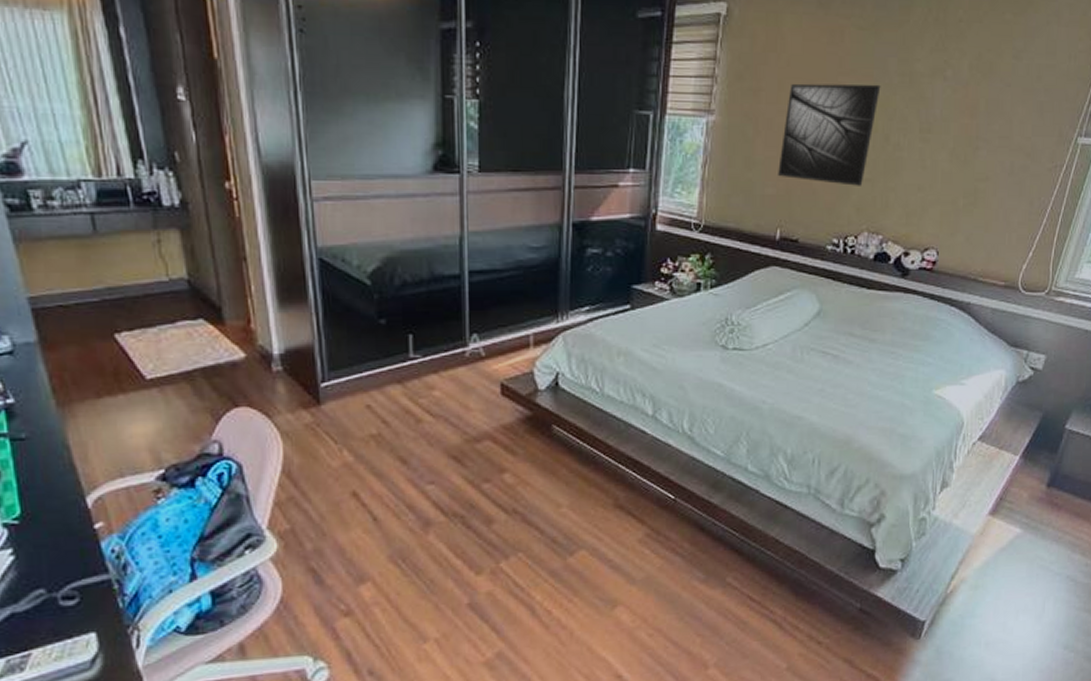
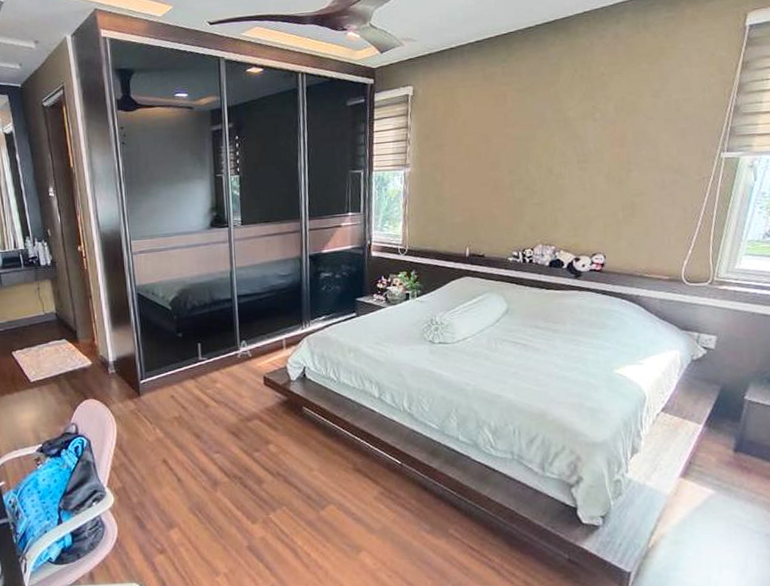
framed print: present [778,83,881,186] -> none [463,130,541,210]

